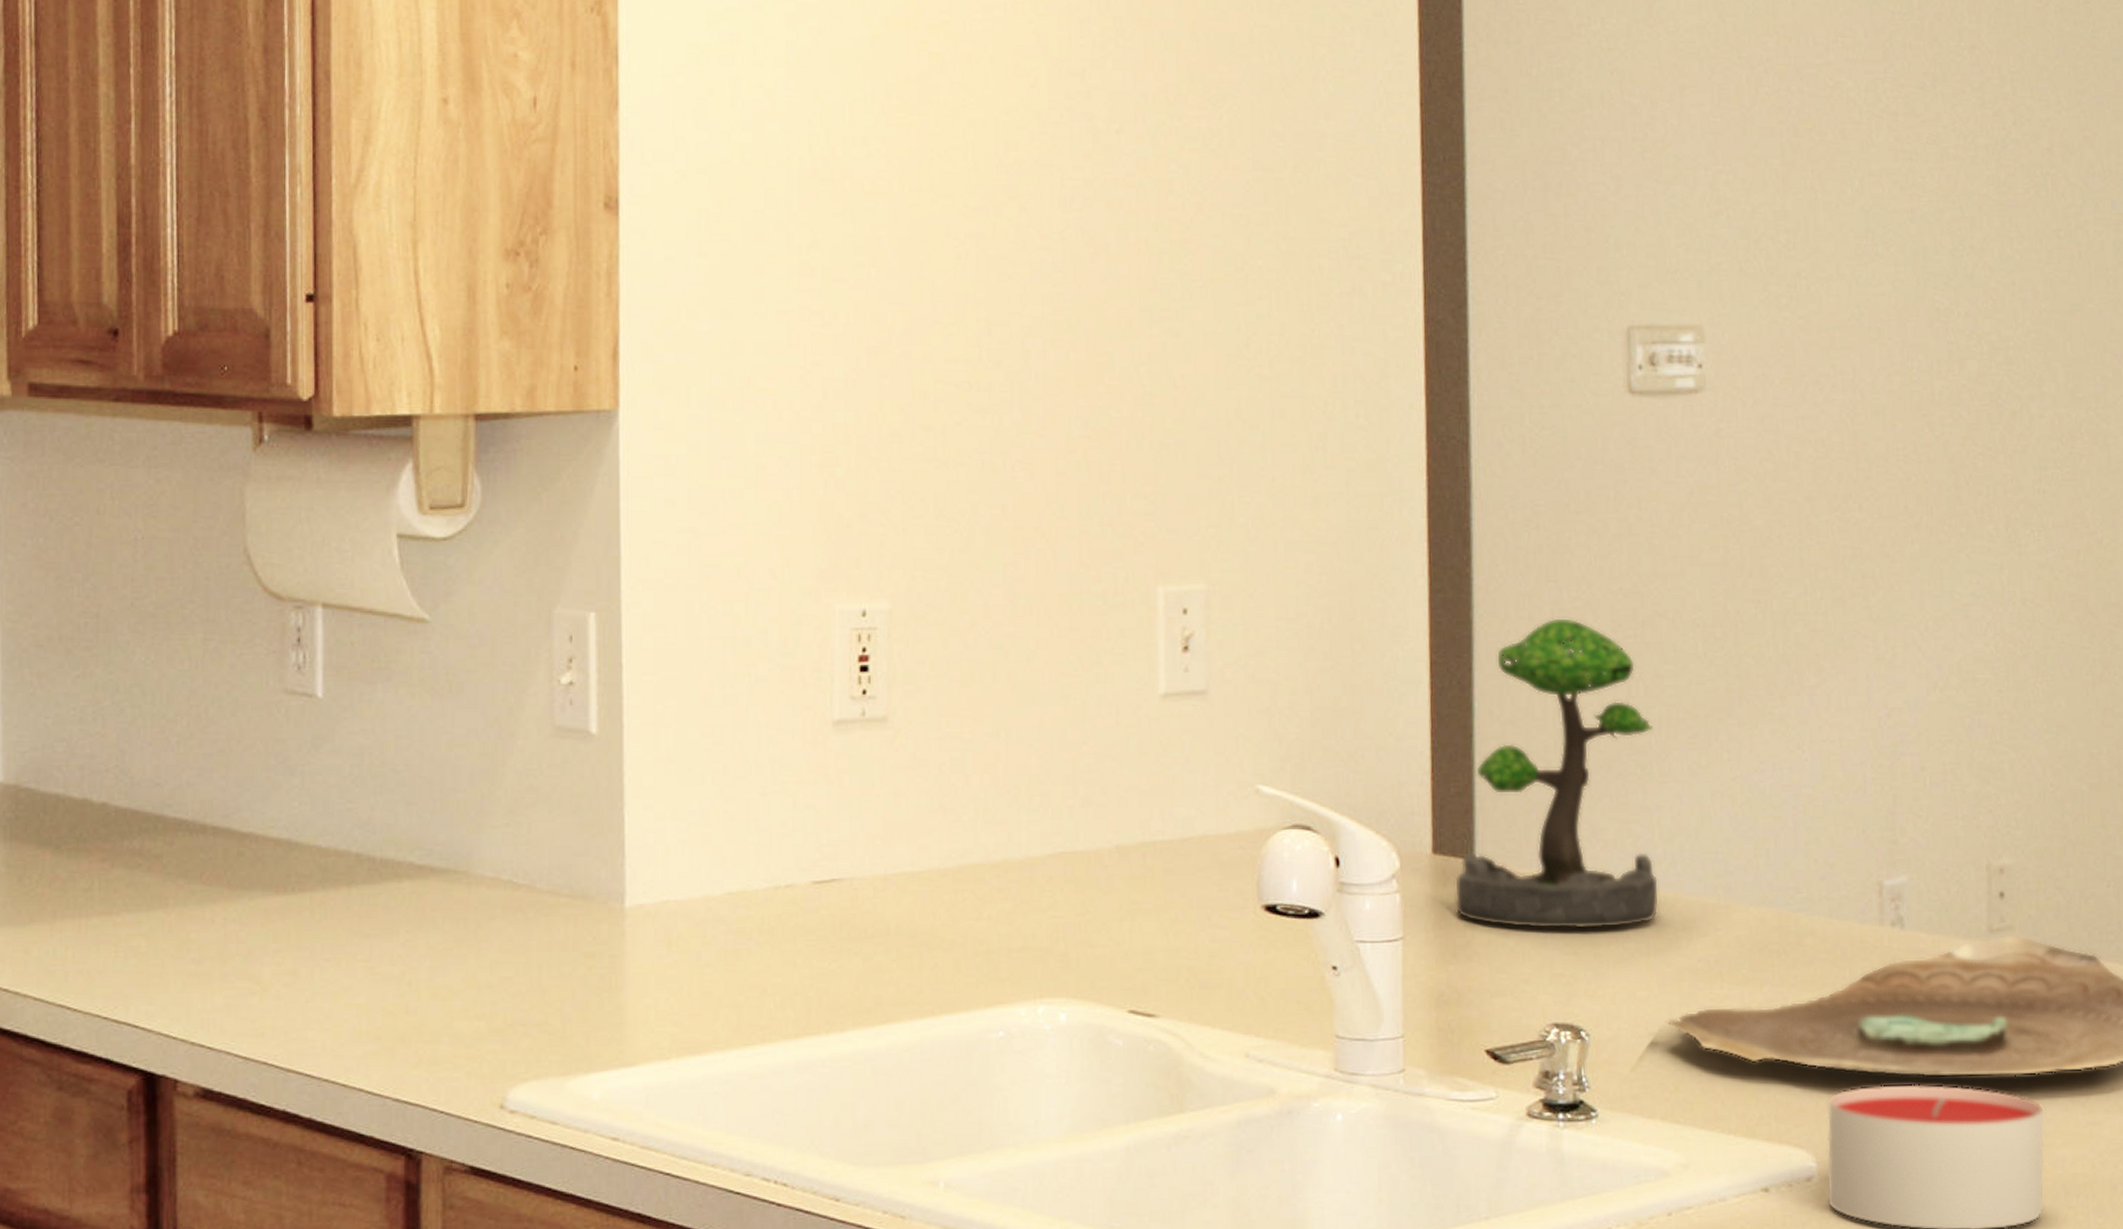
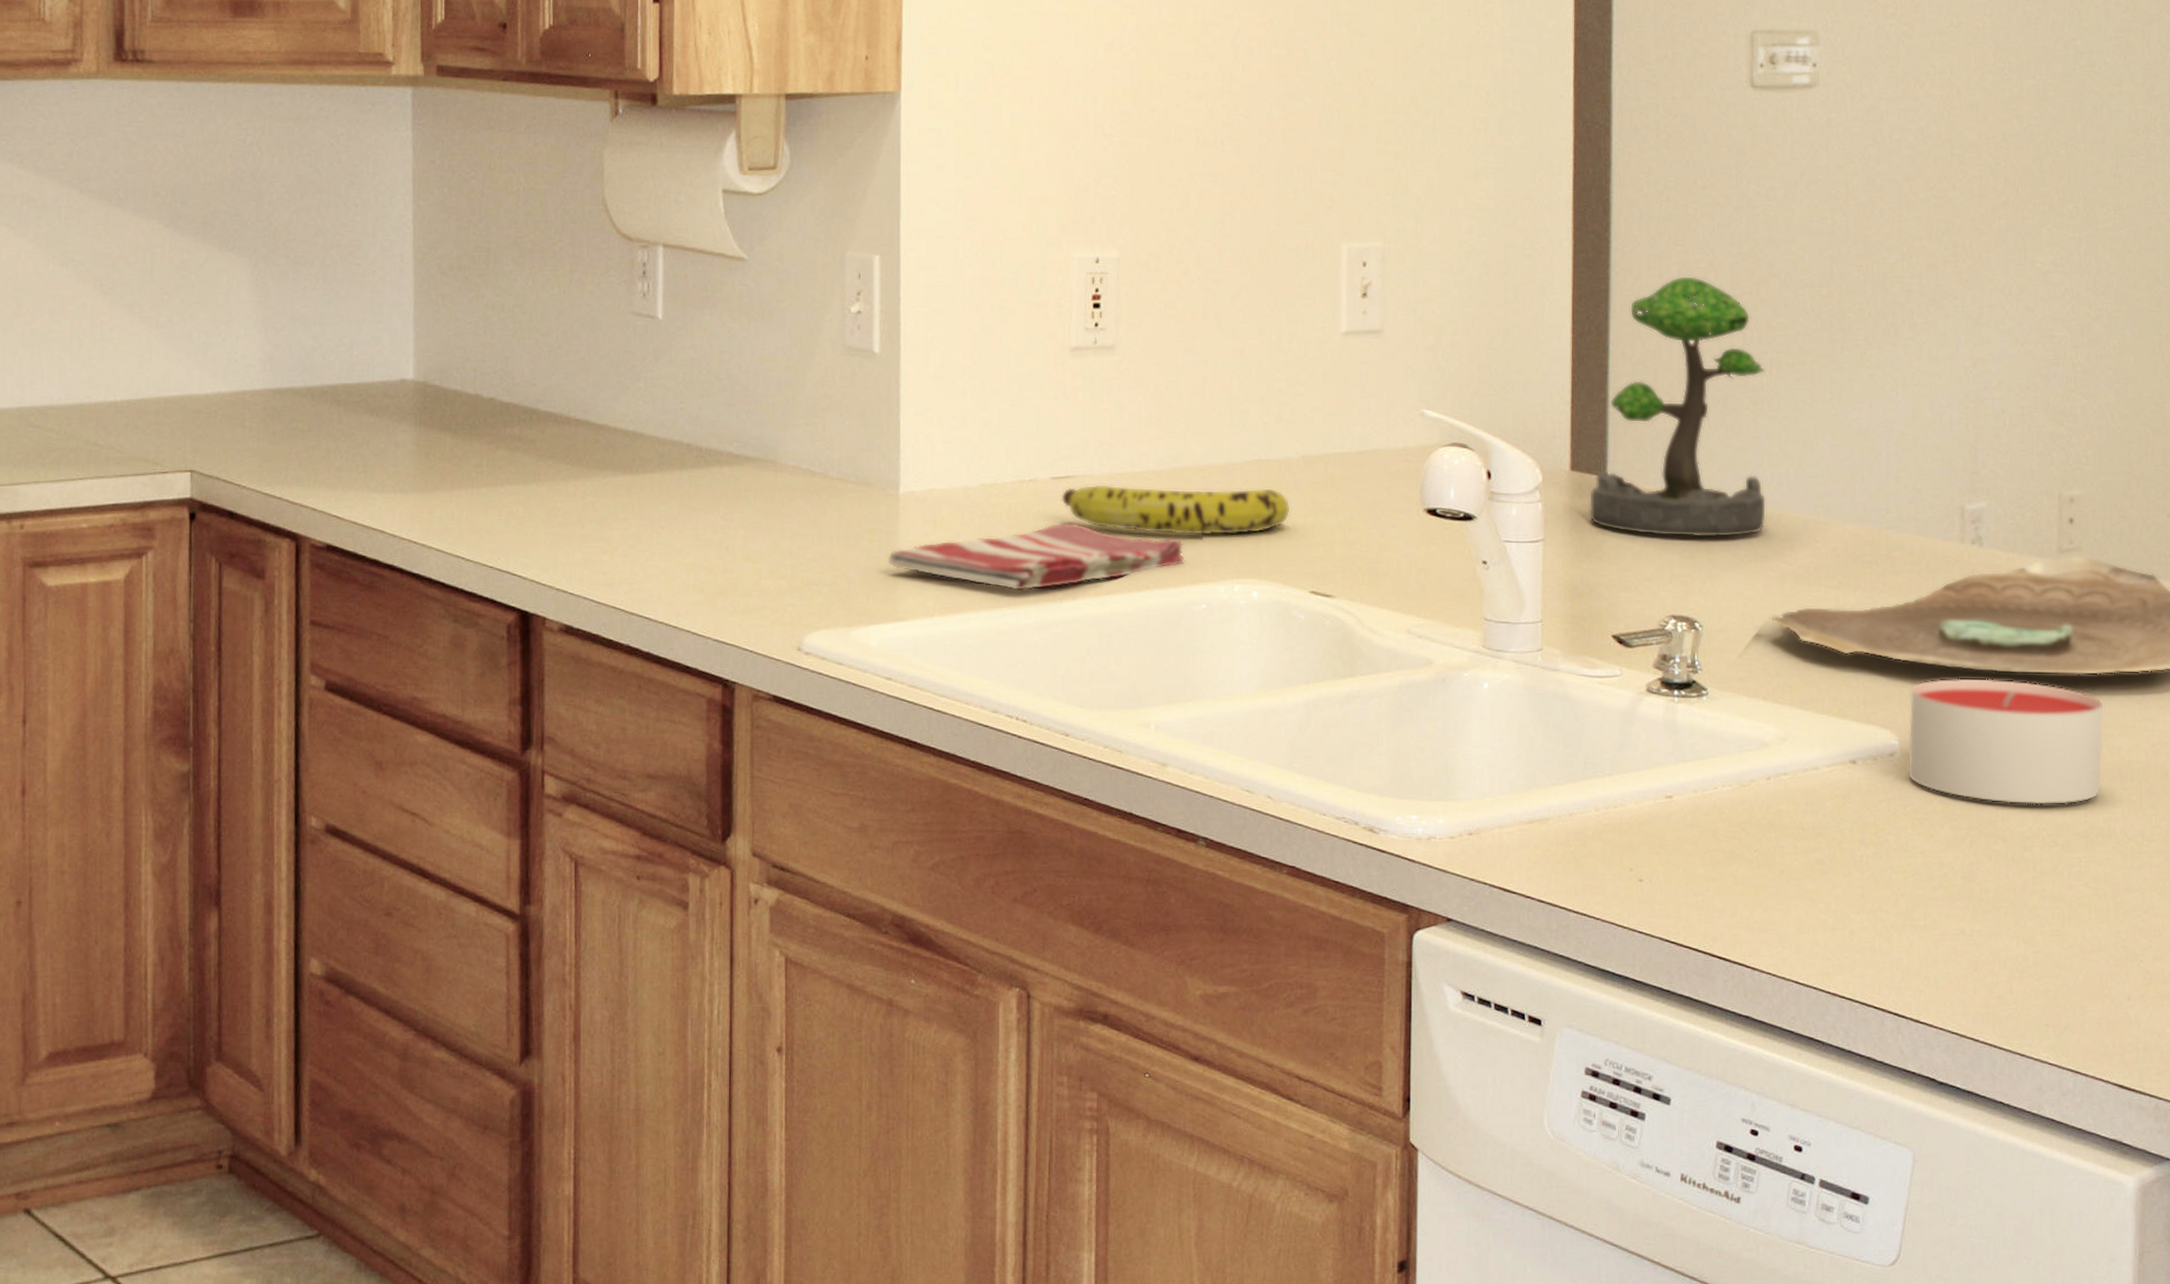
dish towel: none [611,937,977,1024] -> present [887,522,1185,592]
fruit: none [825,886,1103,947] -> present [1061,484,1290,536]

